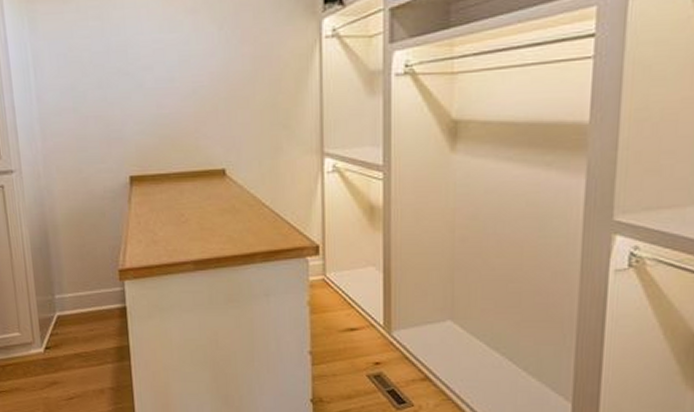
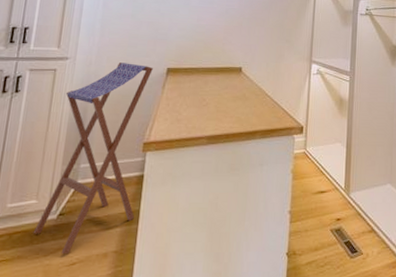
stool: none [21,172,124,389] -> present [33,62,153,255]

